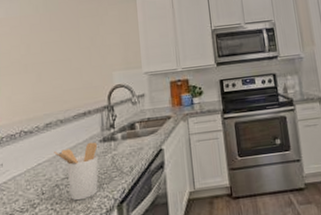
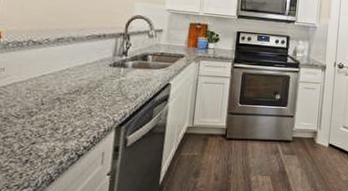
utensil holder: present [54,141,99,201] -> none [61,64,107,117]

